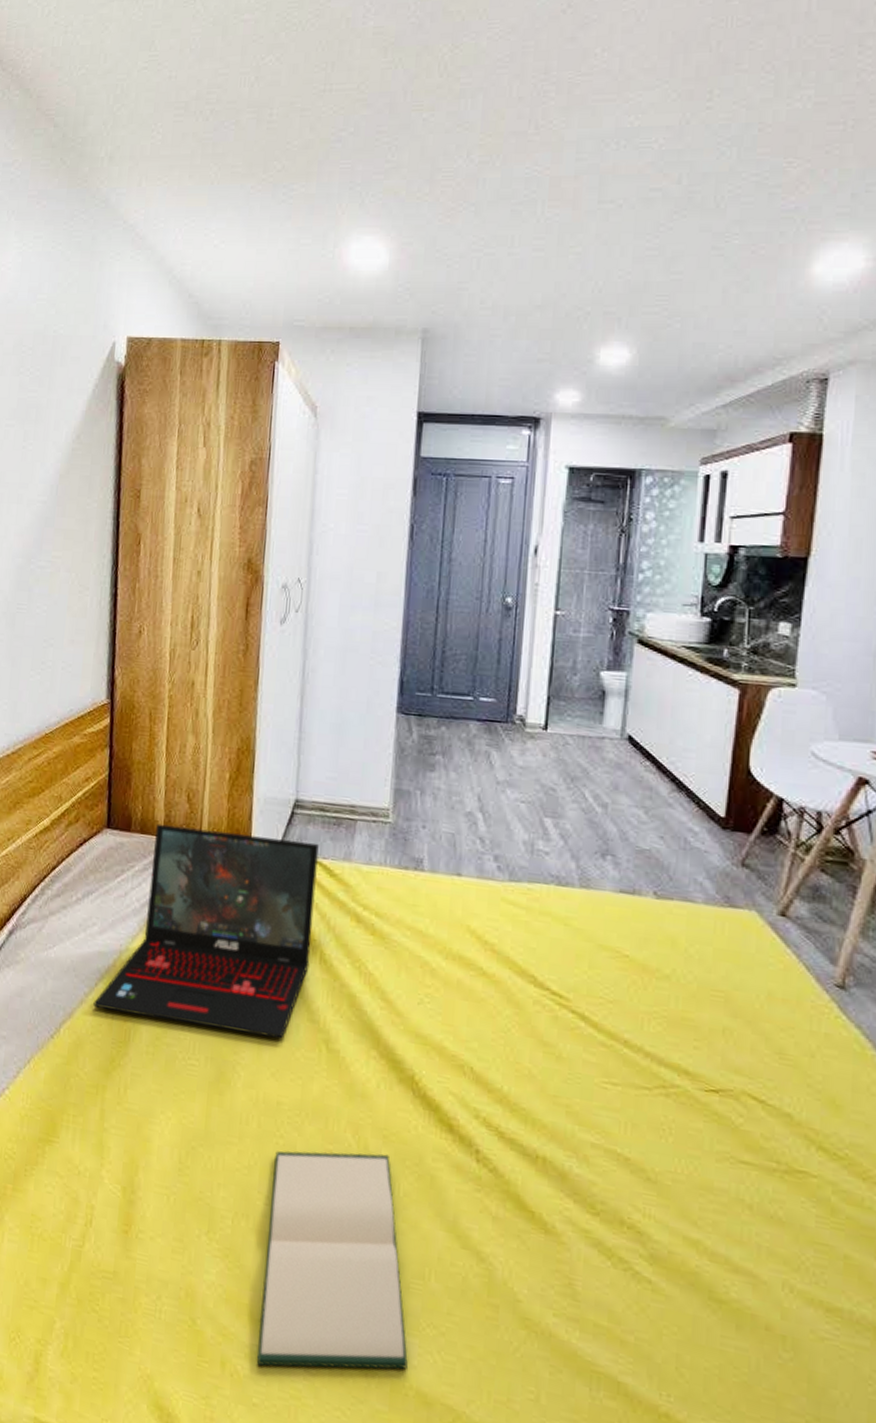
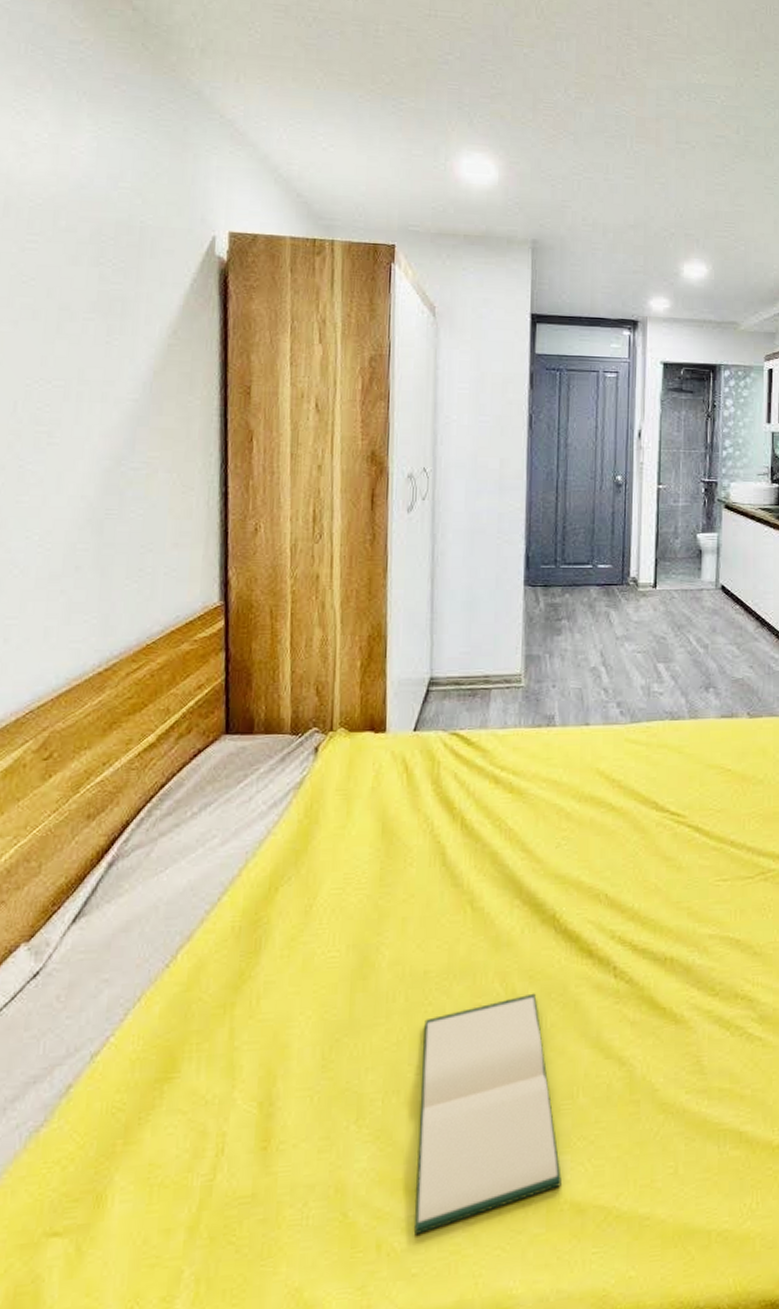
laptop: present [93,823,319,1039] -> none [216,717,455,923]

